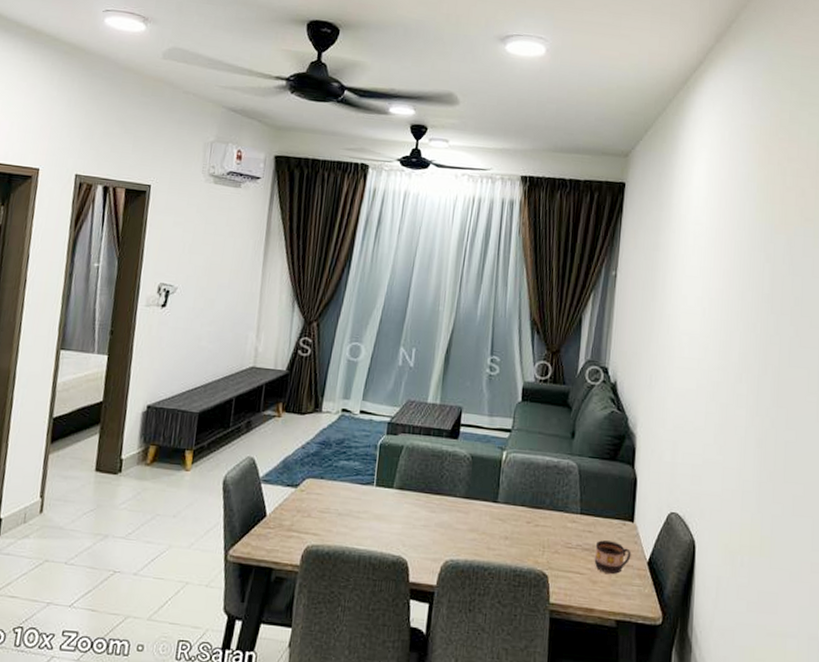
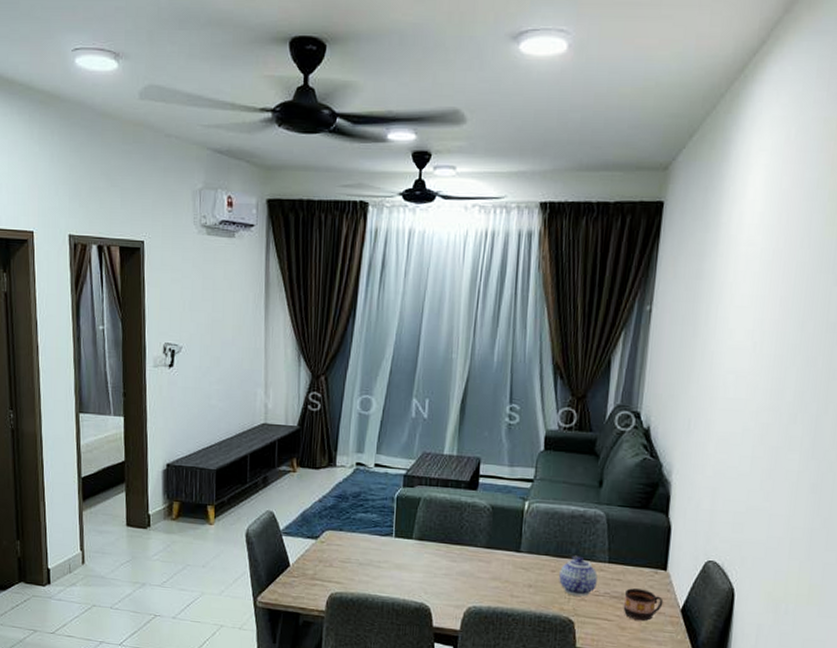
teapot: none [534,506,570,549] -> present [559,555,598,597]

